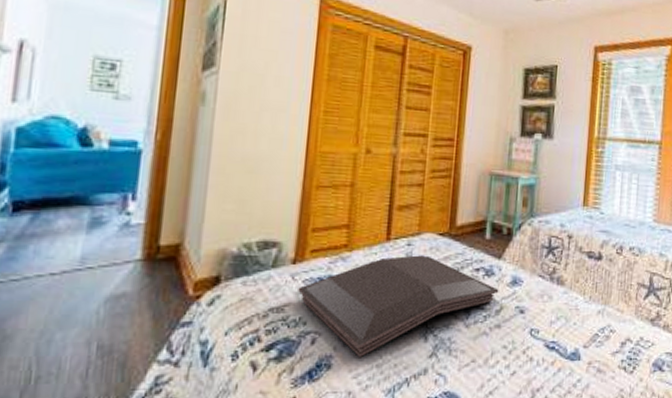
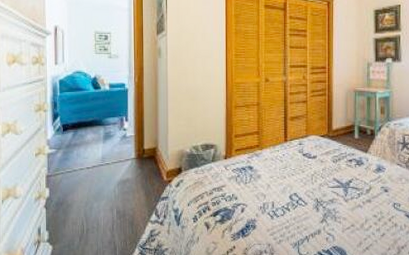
serving tray: present [298,255,499,357] -> none [230,151,368,221]

